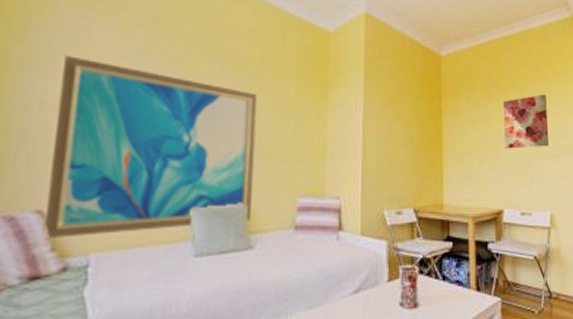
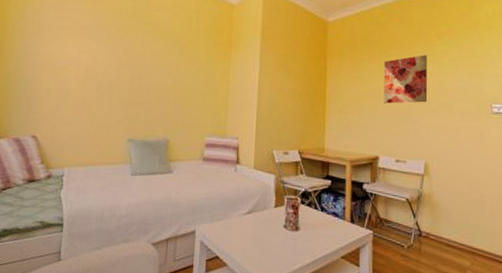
wall art: present [43,55,258,240] -> none [36,28,178,156]

